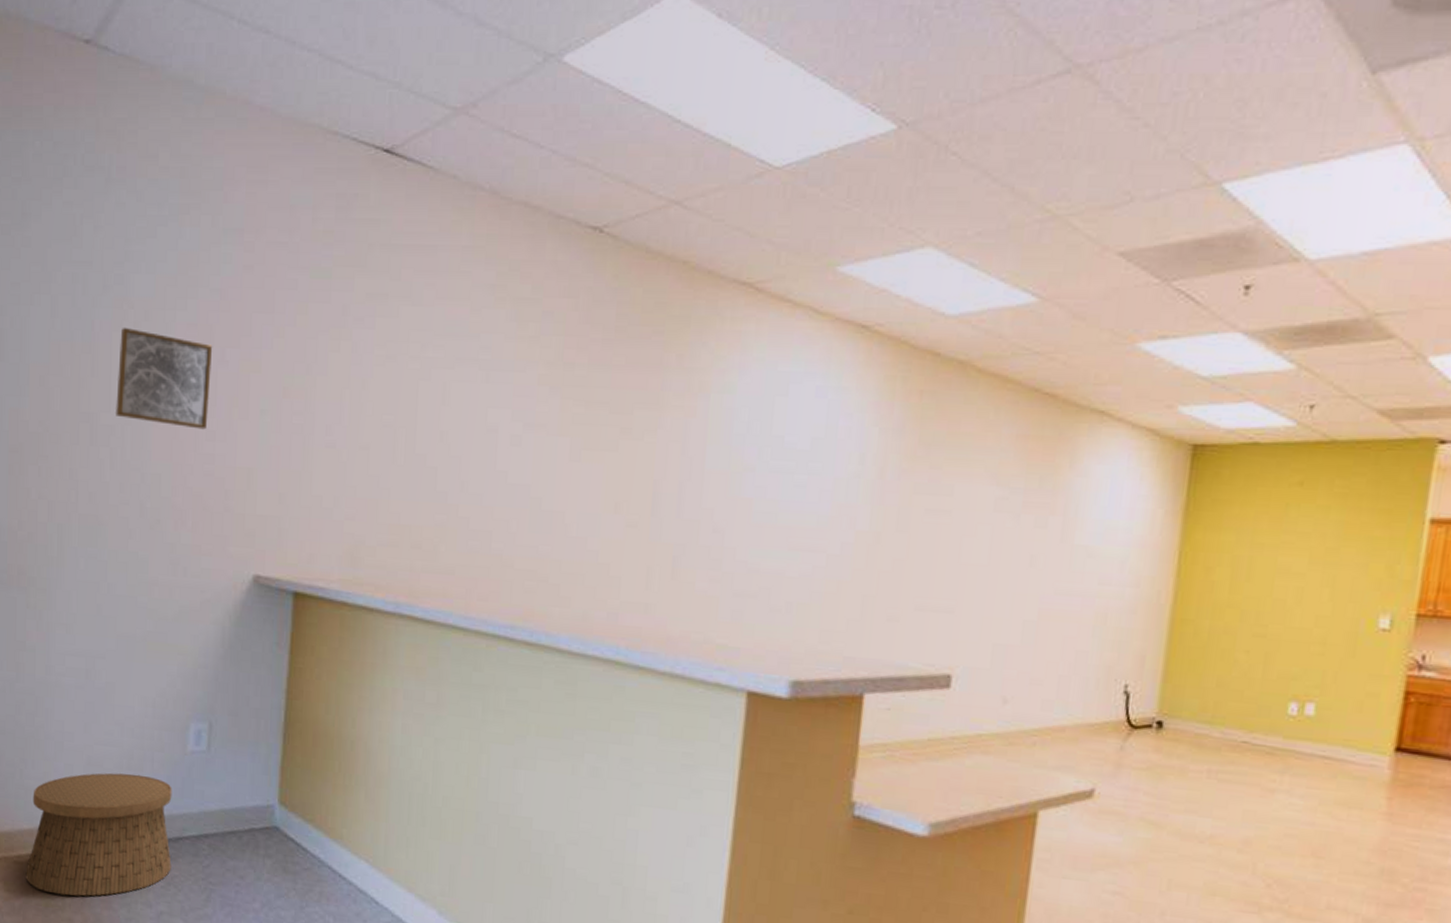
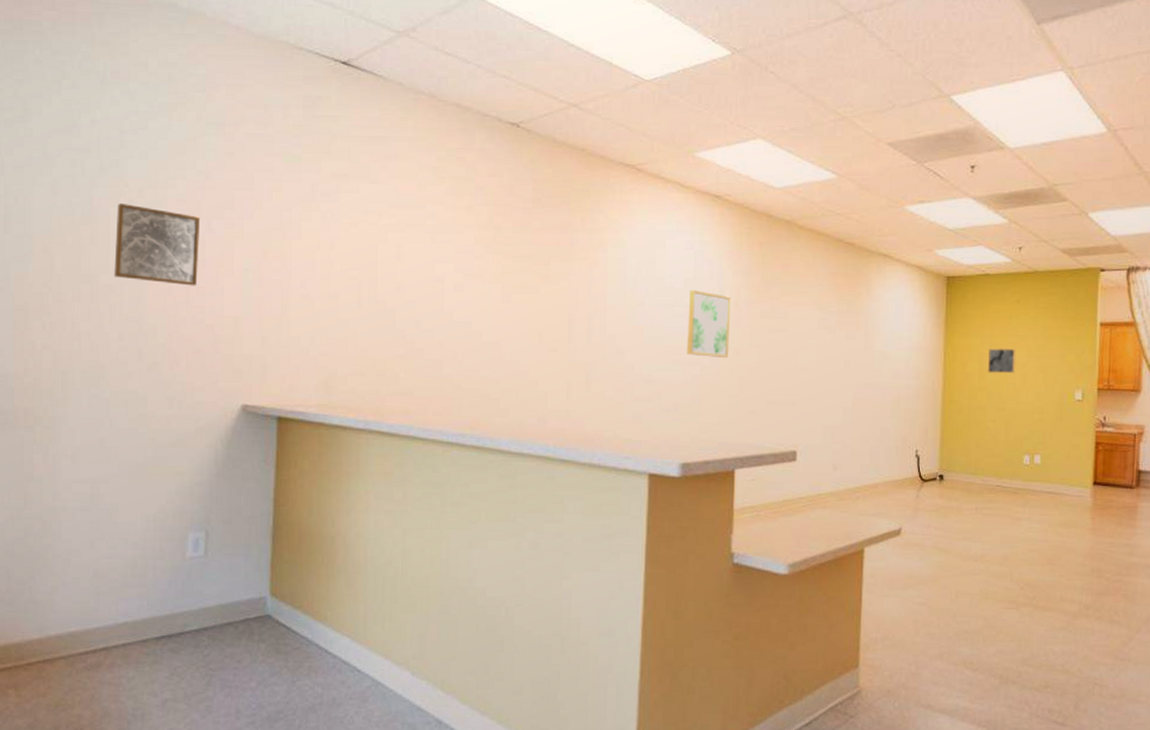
basket: present [25,772,172,897] -> none [36,581,174,695]
wall art: none [808,452,874,545] -> present [687,289,730,358]
wall art: none [1244,548,1292,587] -> present [988,347,1017,374]

